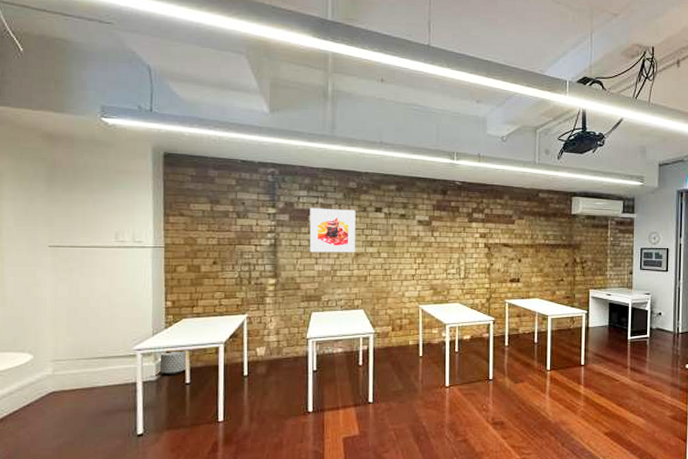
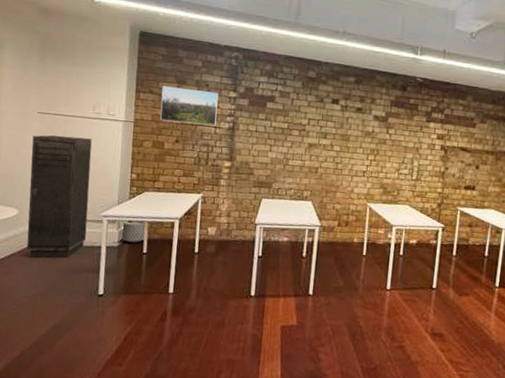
storage cabinet: none [44,269,119,405] -> present [26,135,92,258]
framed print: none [193,207,257,244] -> present [160,86,219,127]
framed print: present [309,207,356,253] -> none [265,94,313,144]

